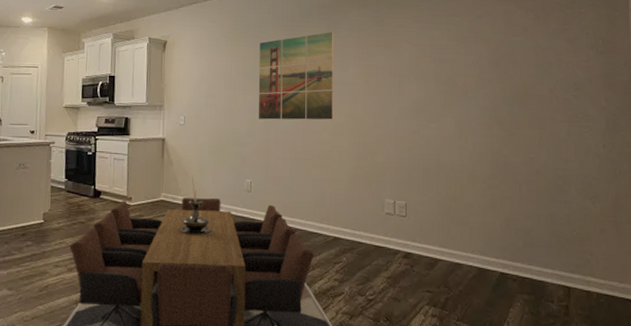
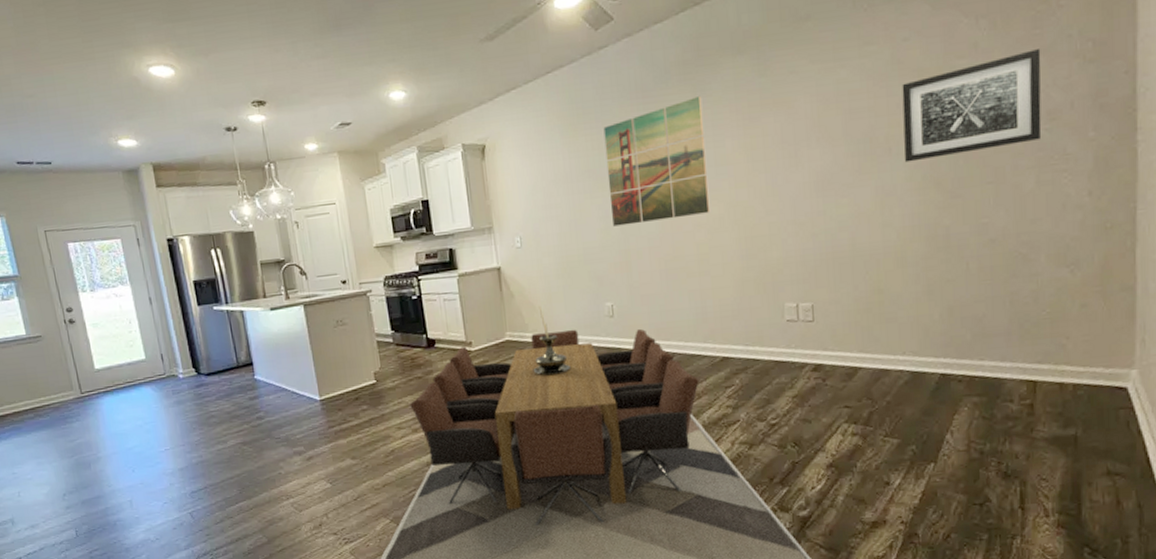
wall art: none [476,39,571,104] -> present [902,49,1042,163]

